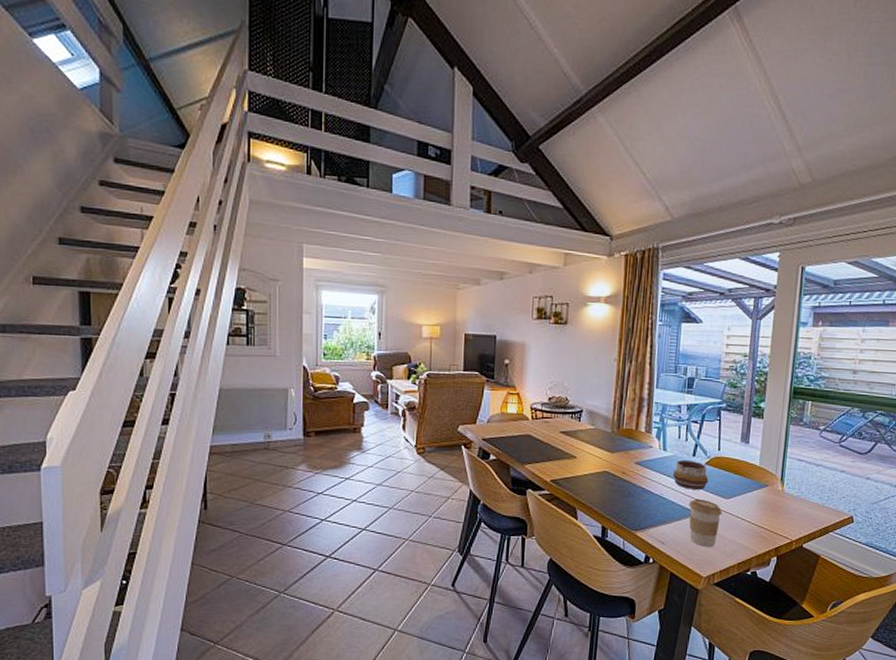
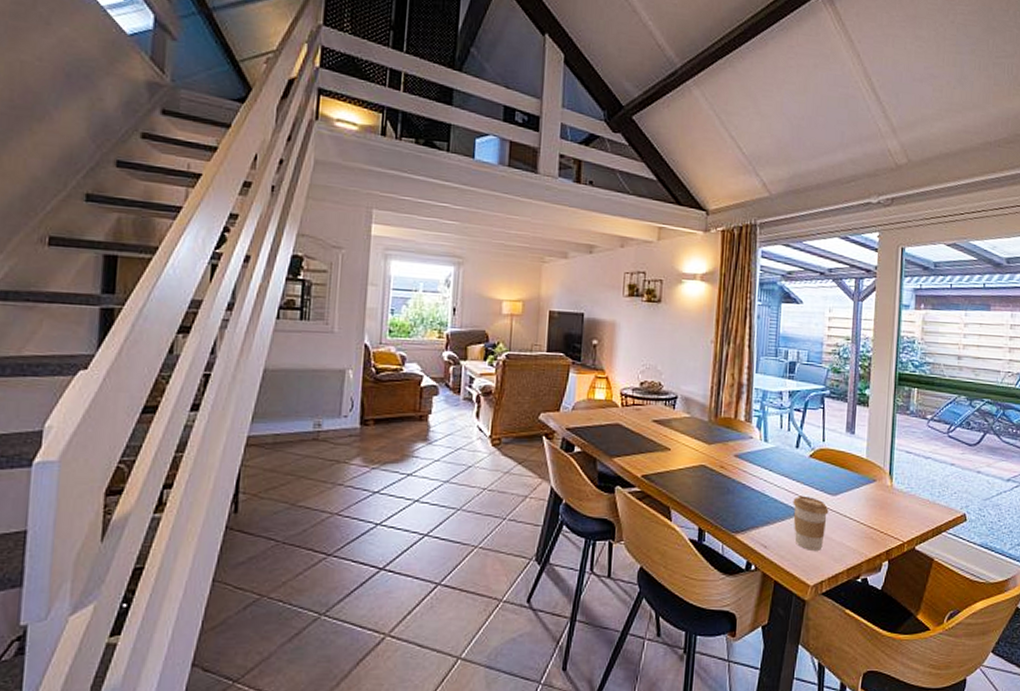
decorative bowl: present [673,459,709,490] -> none [775,452,814,486]

